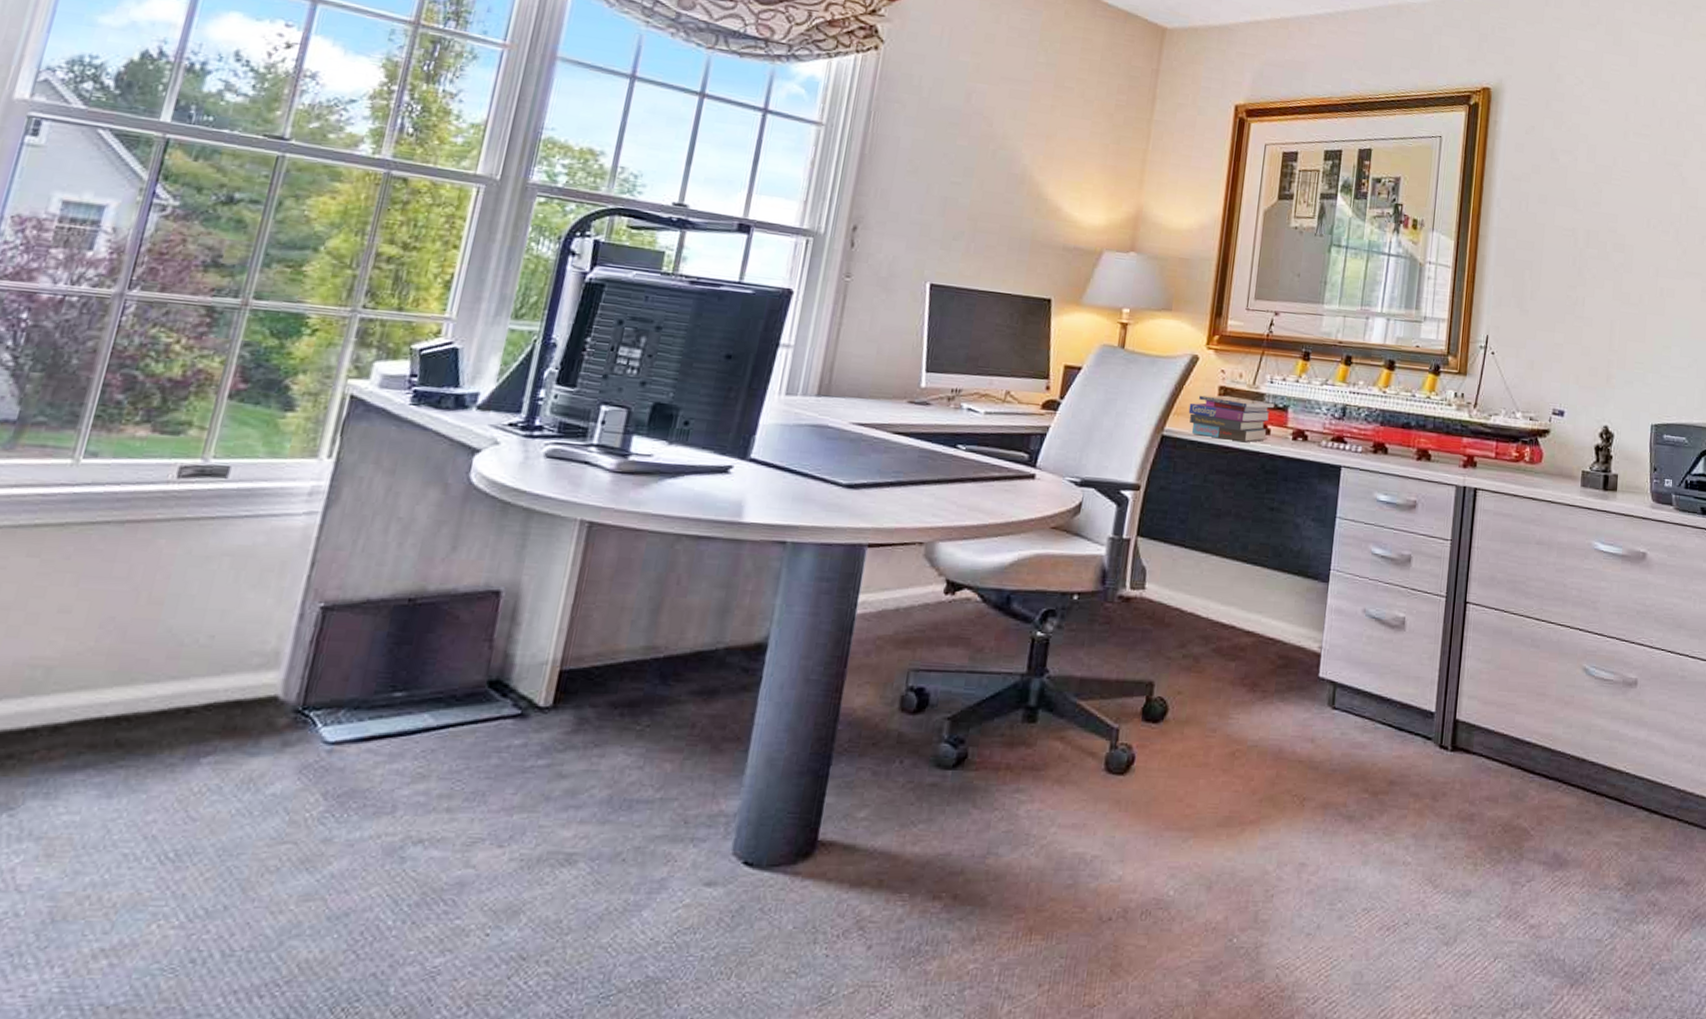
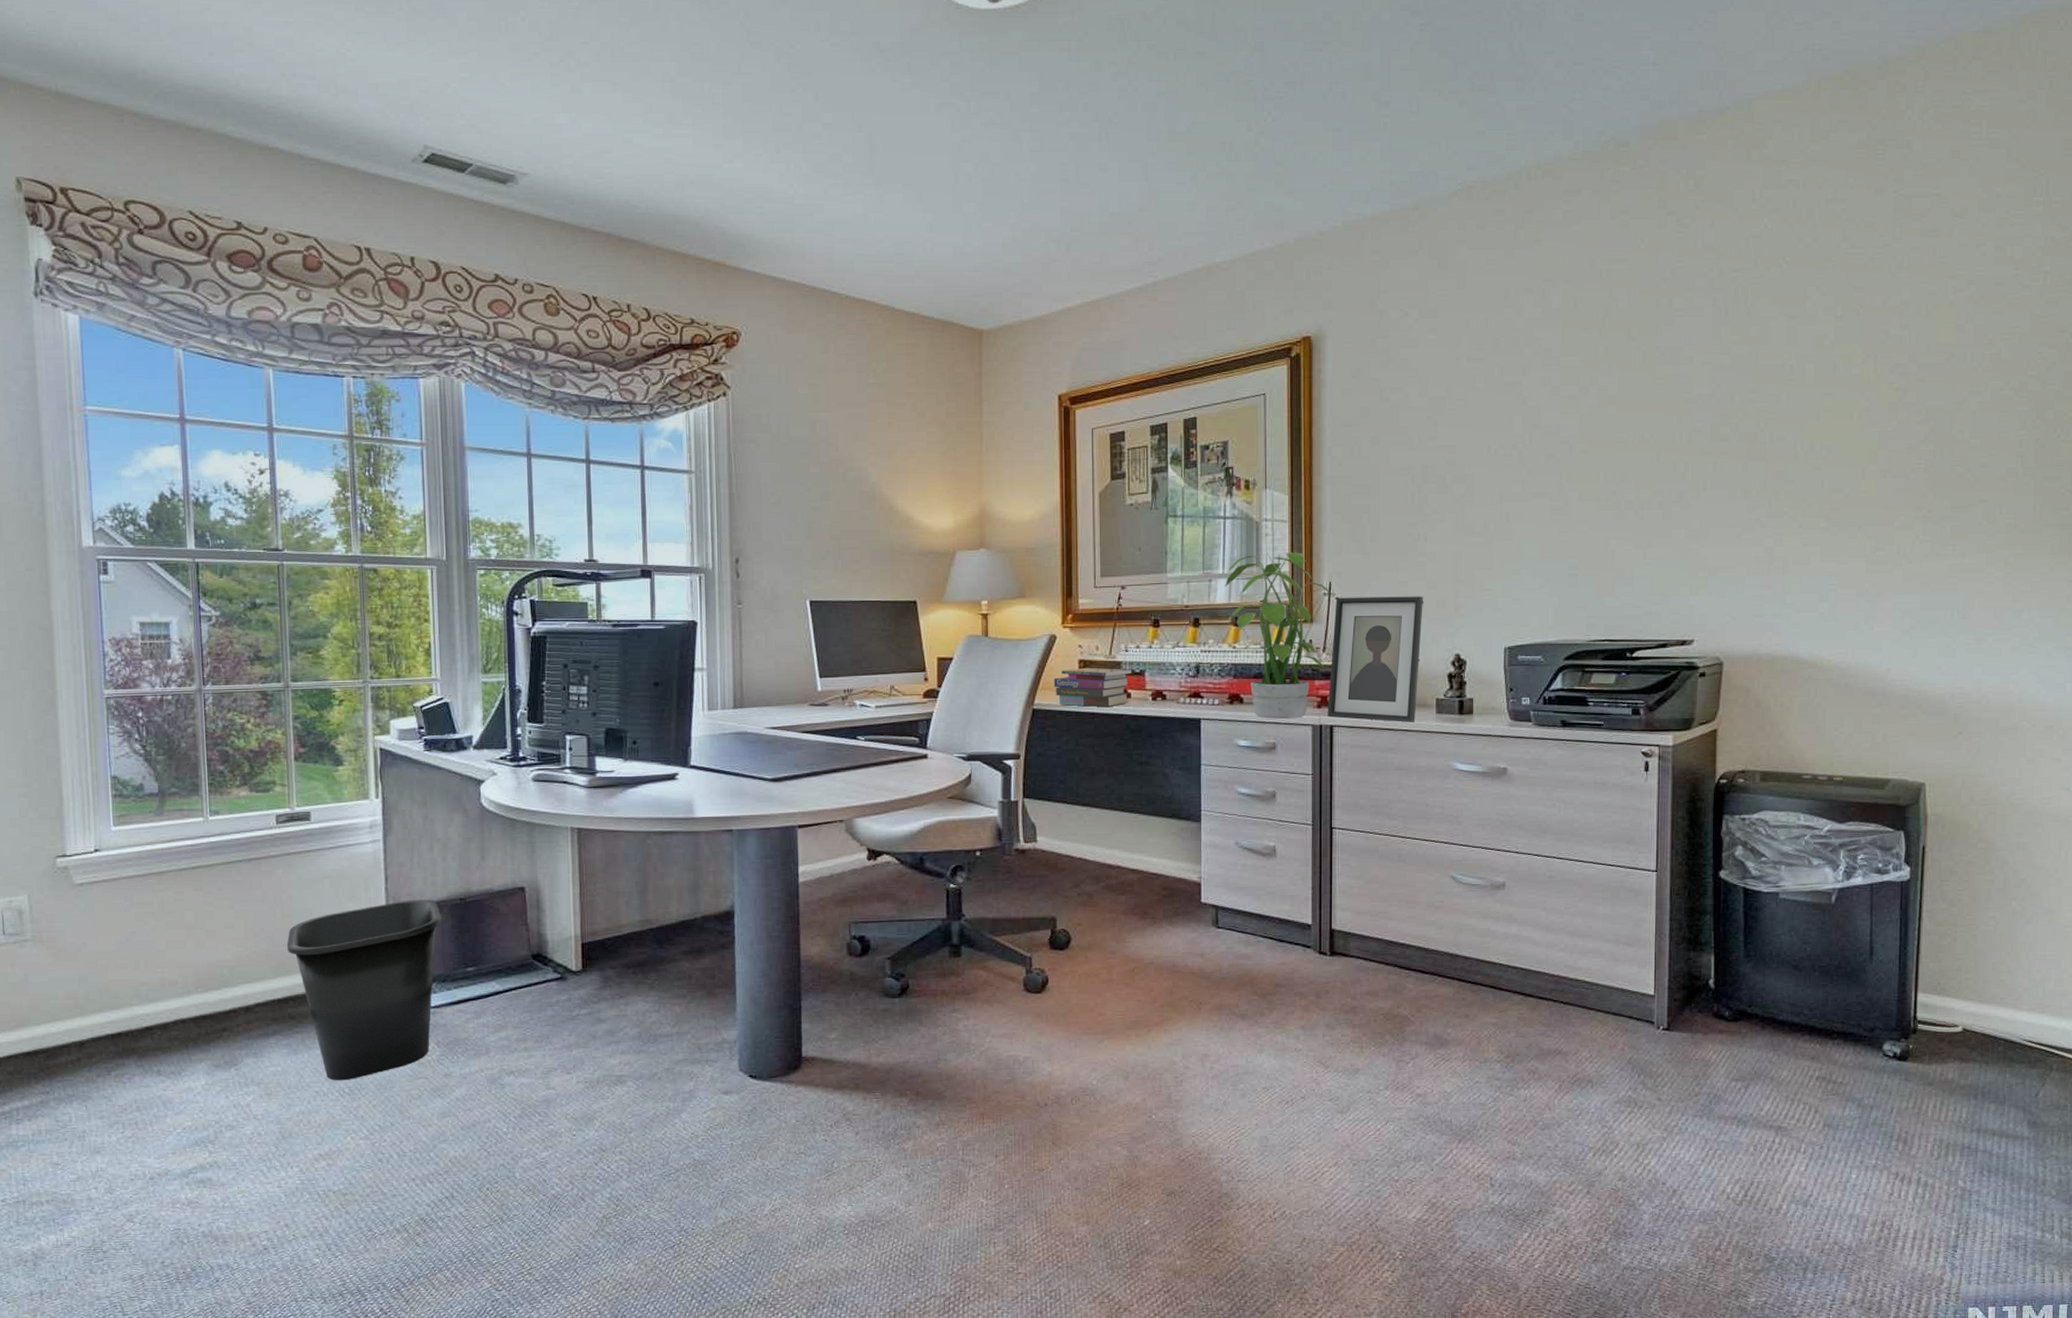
waste bin: none [141,594,377,841] -> present [286,899,442,1081]
potted plant: none [1380,293,1492,477] -> present [1224,551,1336,719]
picture frame: none [1472,352,1578,495] -> present [1327,596,1424,723]

